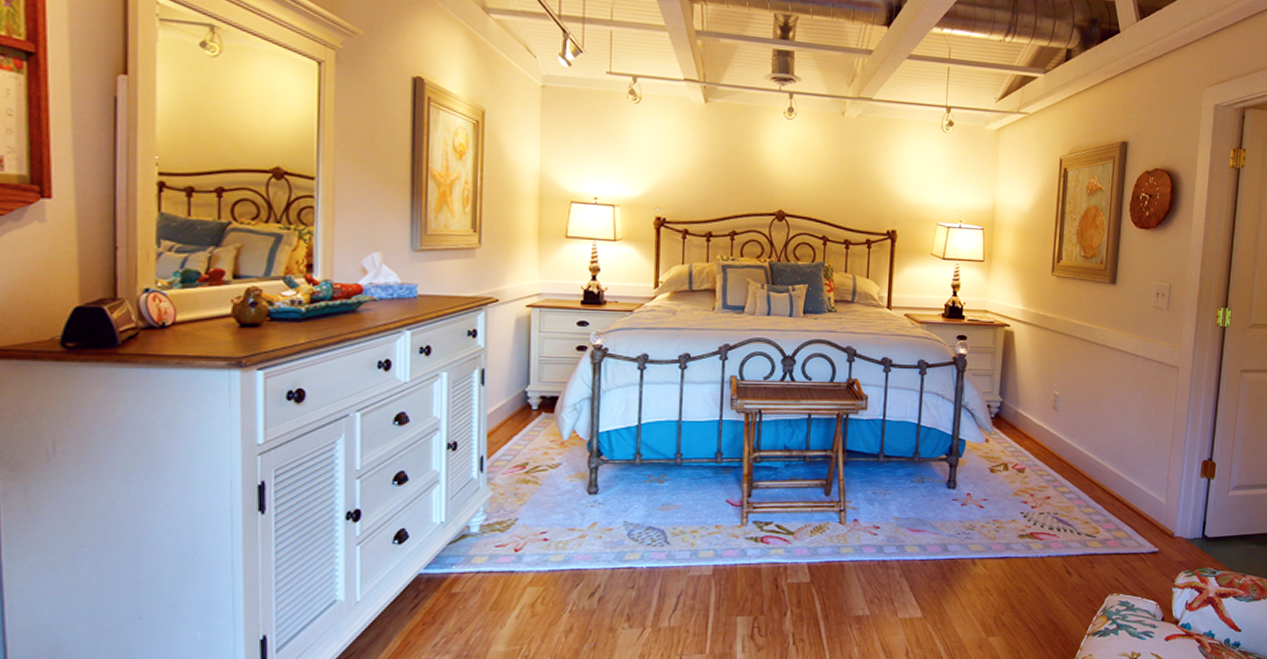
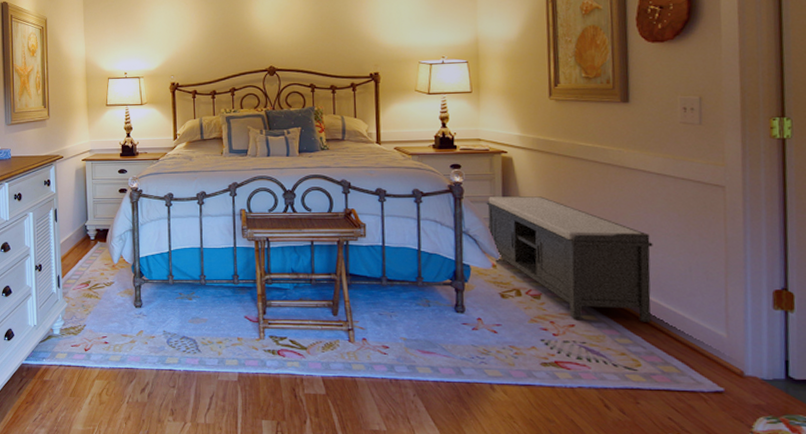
bench: none [986,370,1121,492] -> present [486,196,653,322]

